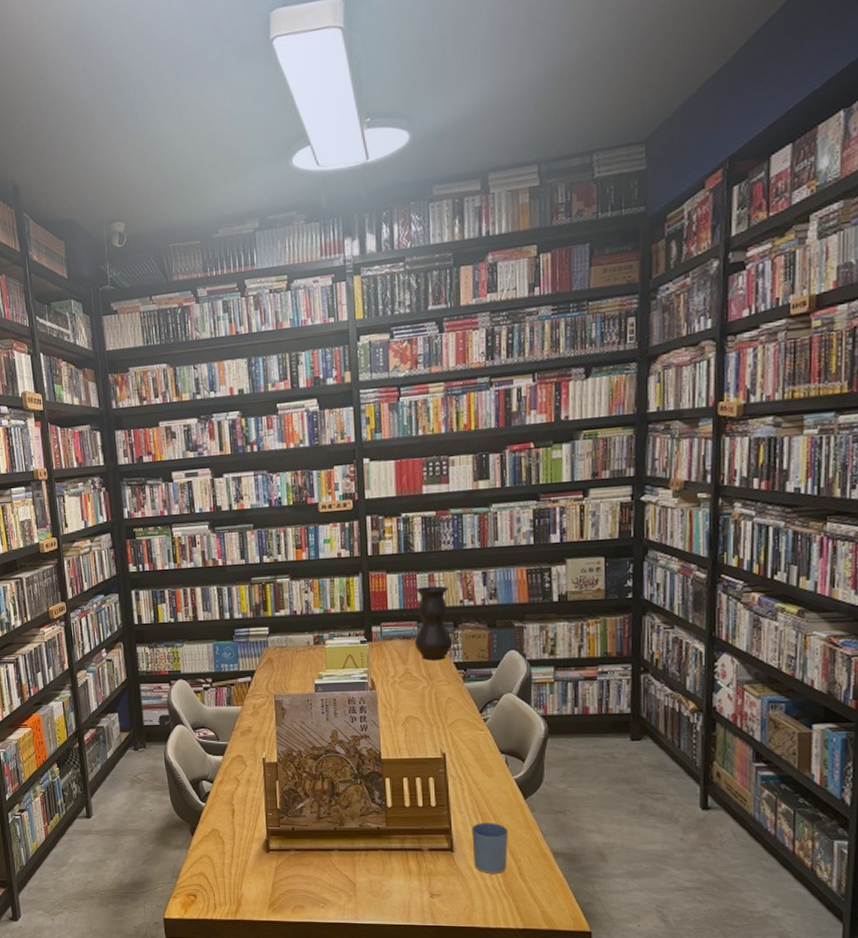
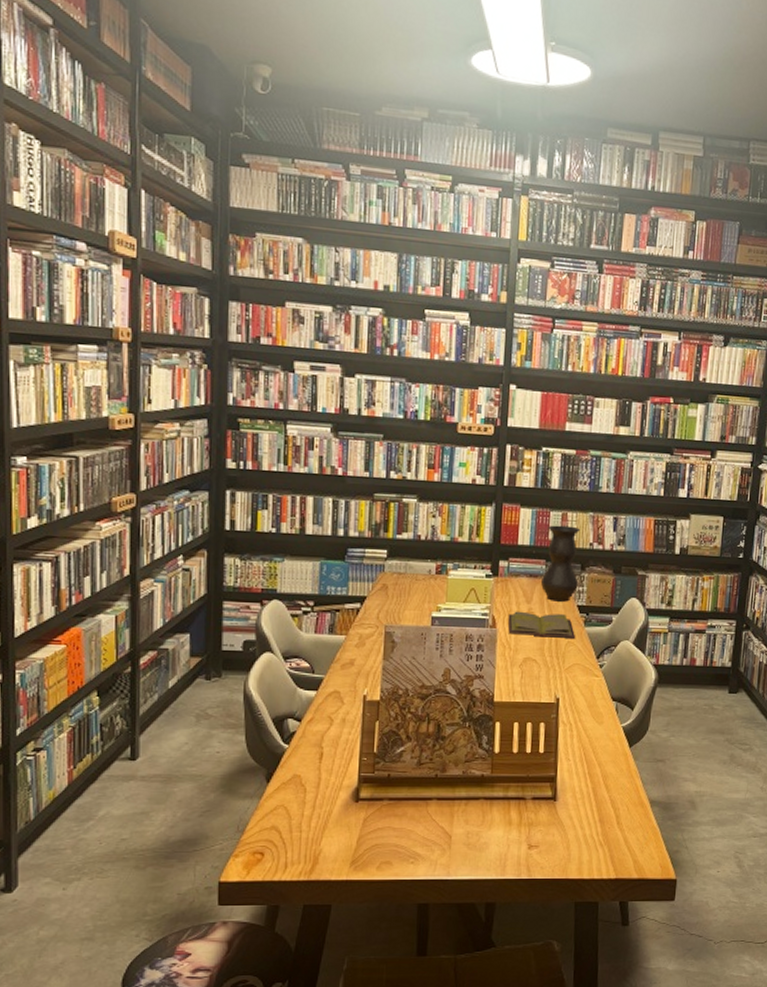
diary: none [386,672,455,696] -> present [507,611,575,638]
mug: present [471,822,508,874] -> none [575,770,611,823]

